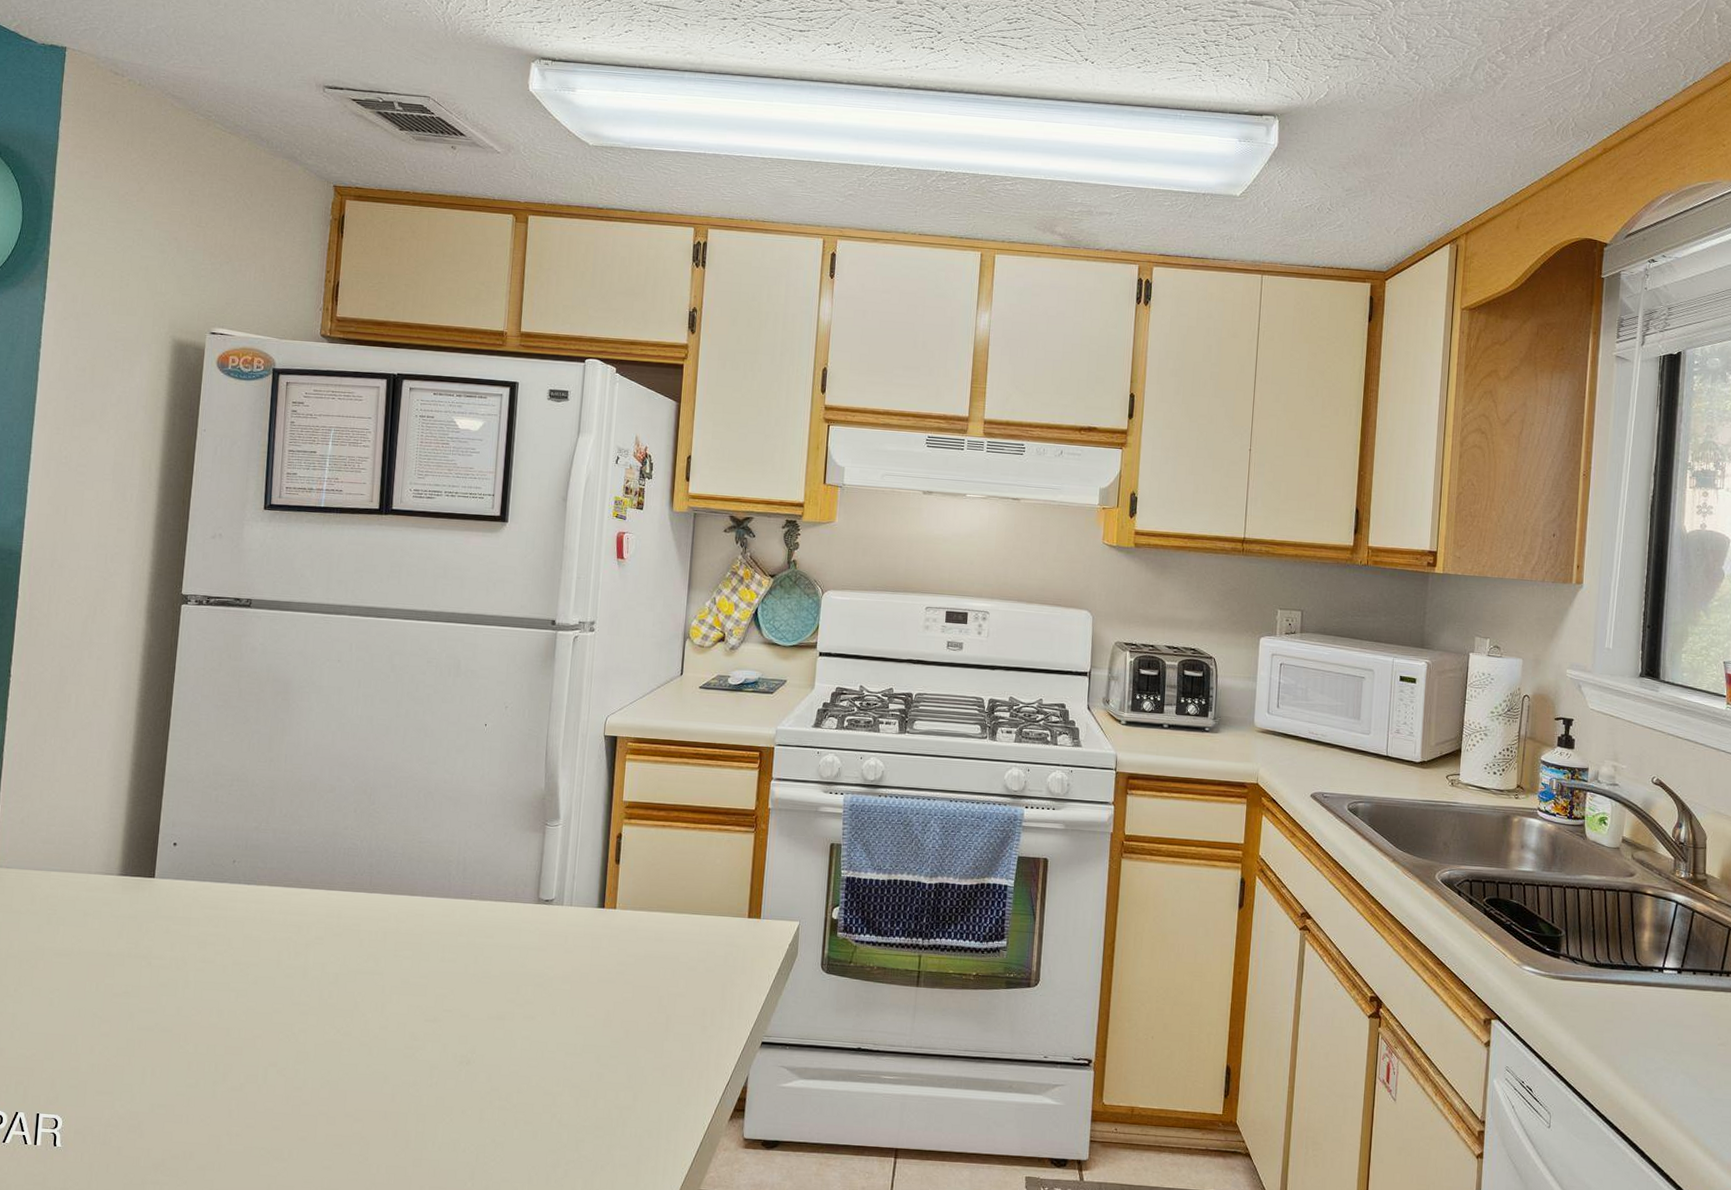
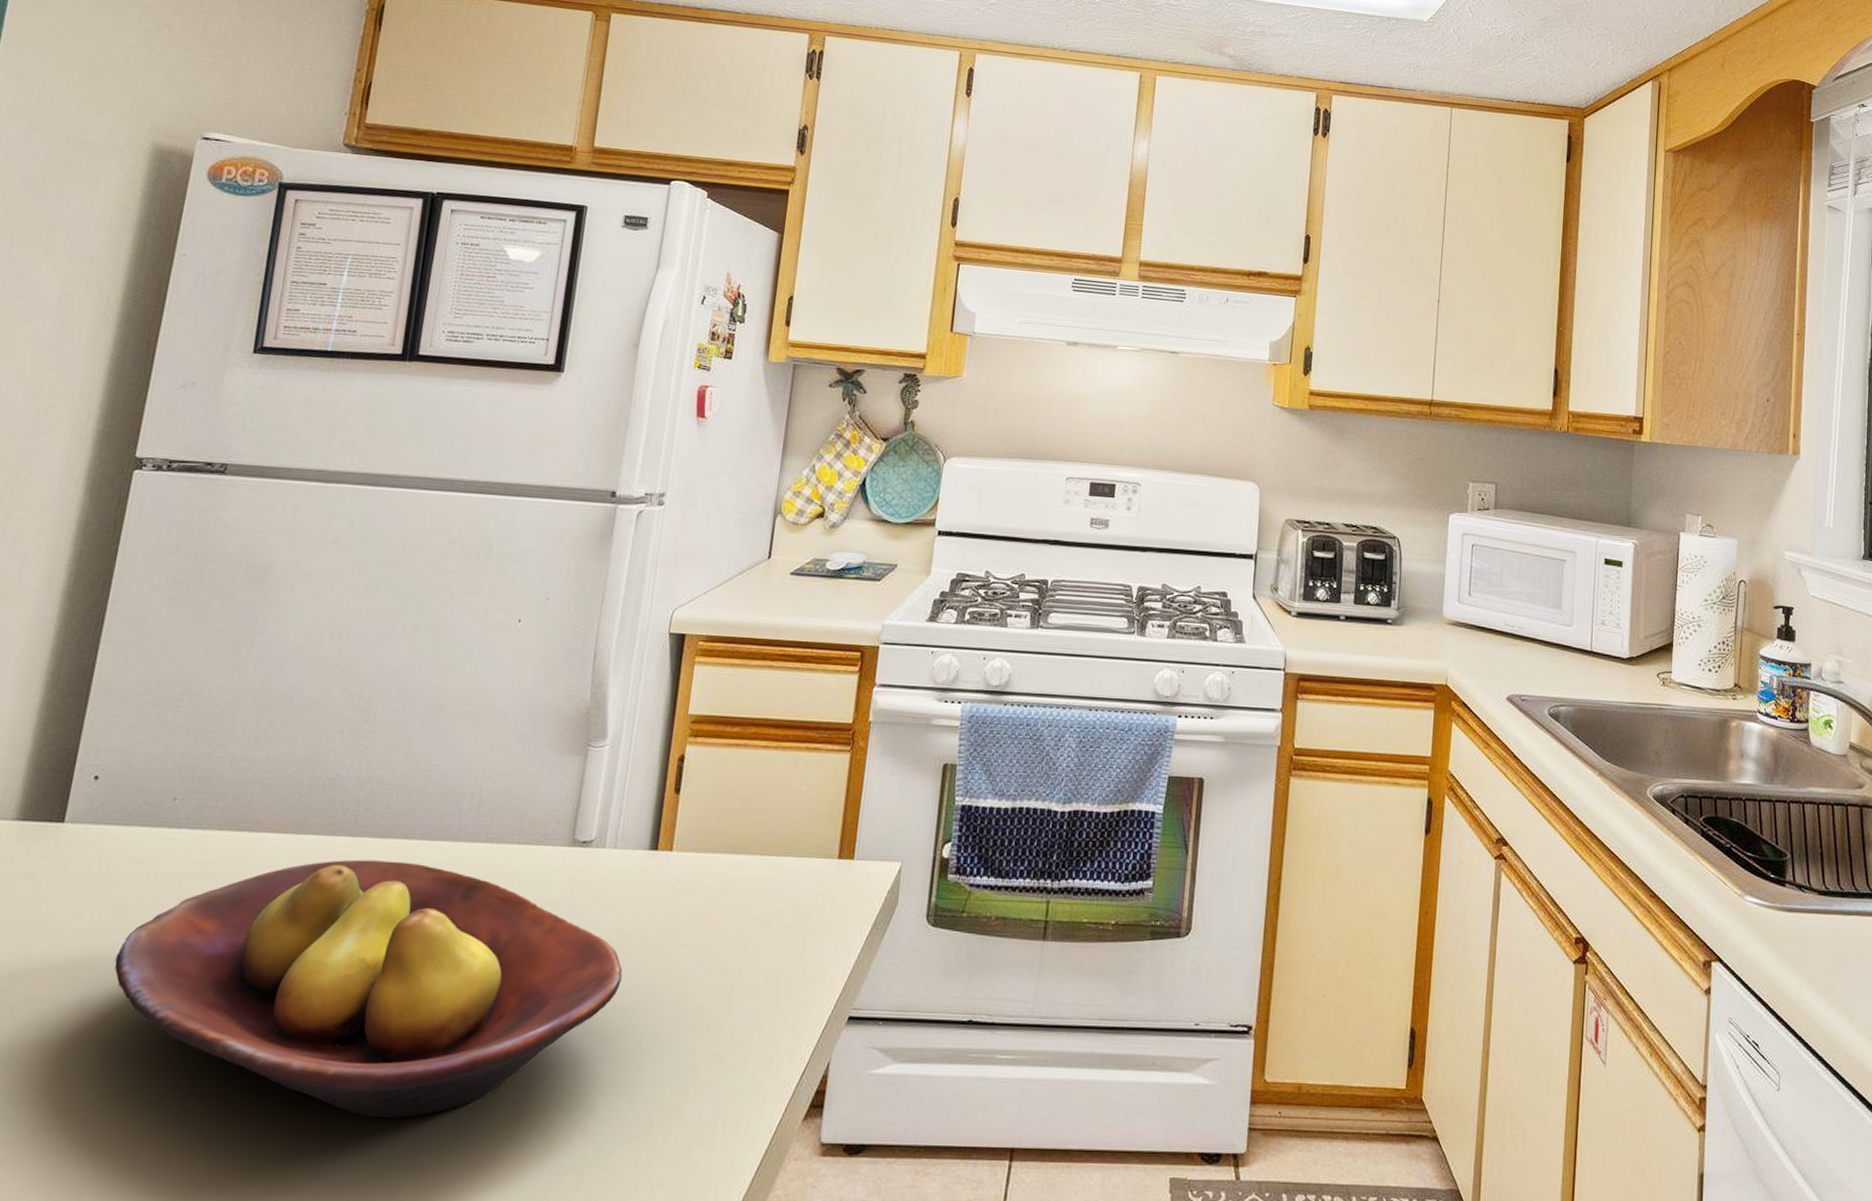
fruit bowl: none [201,910,583,1107] -> present [114,859,623,1119]

